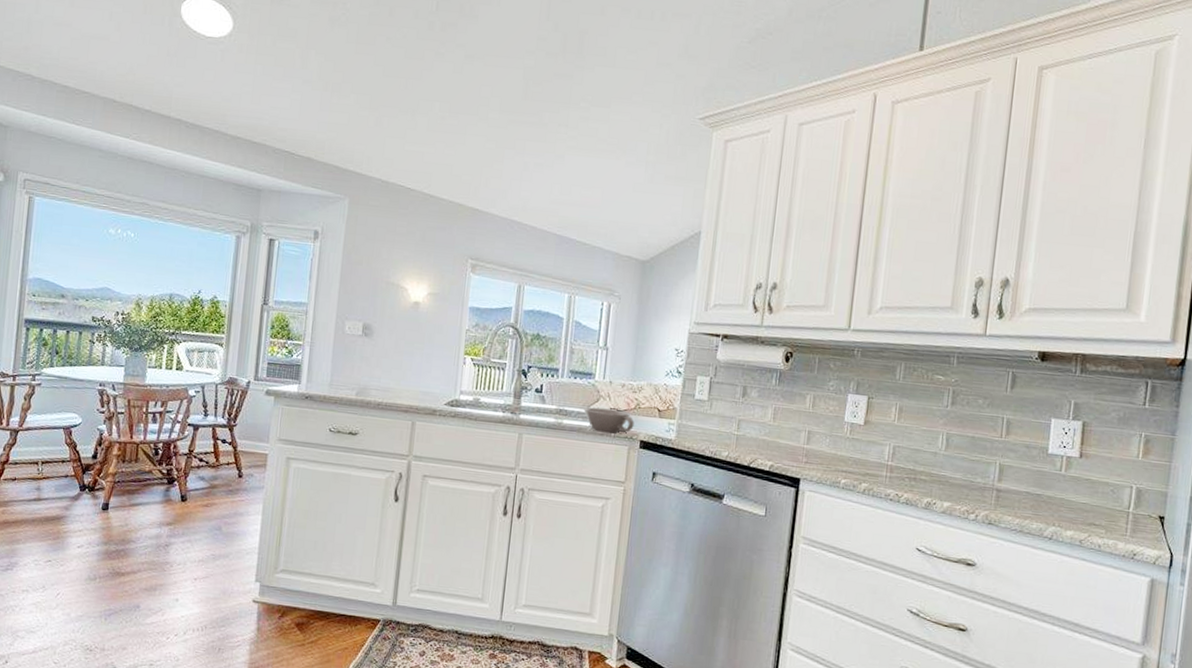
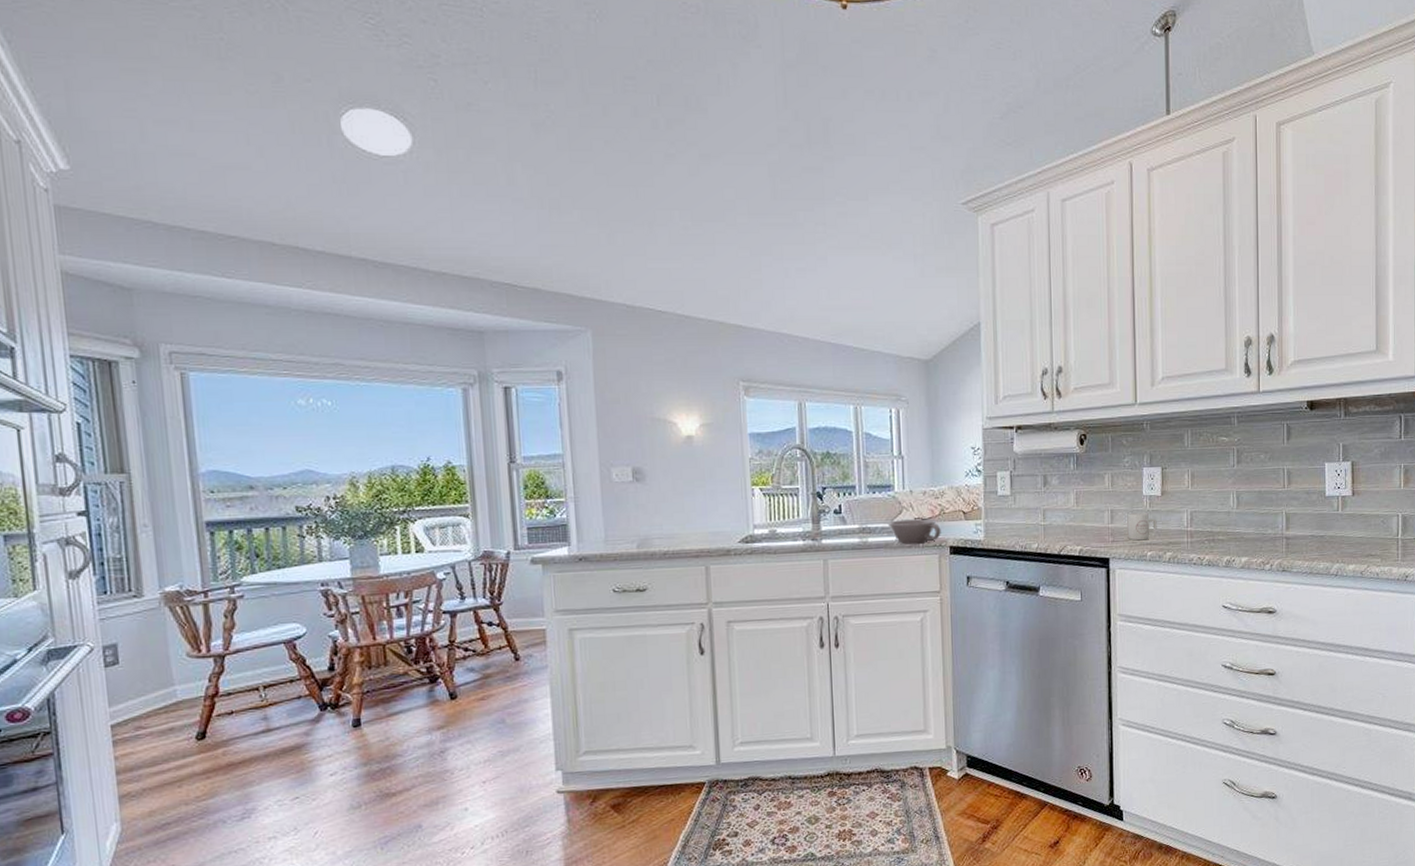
mug: none [822,436,856,467] -> present [1126,512,1157,541]

